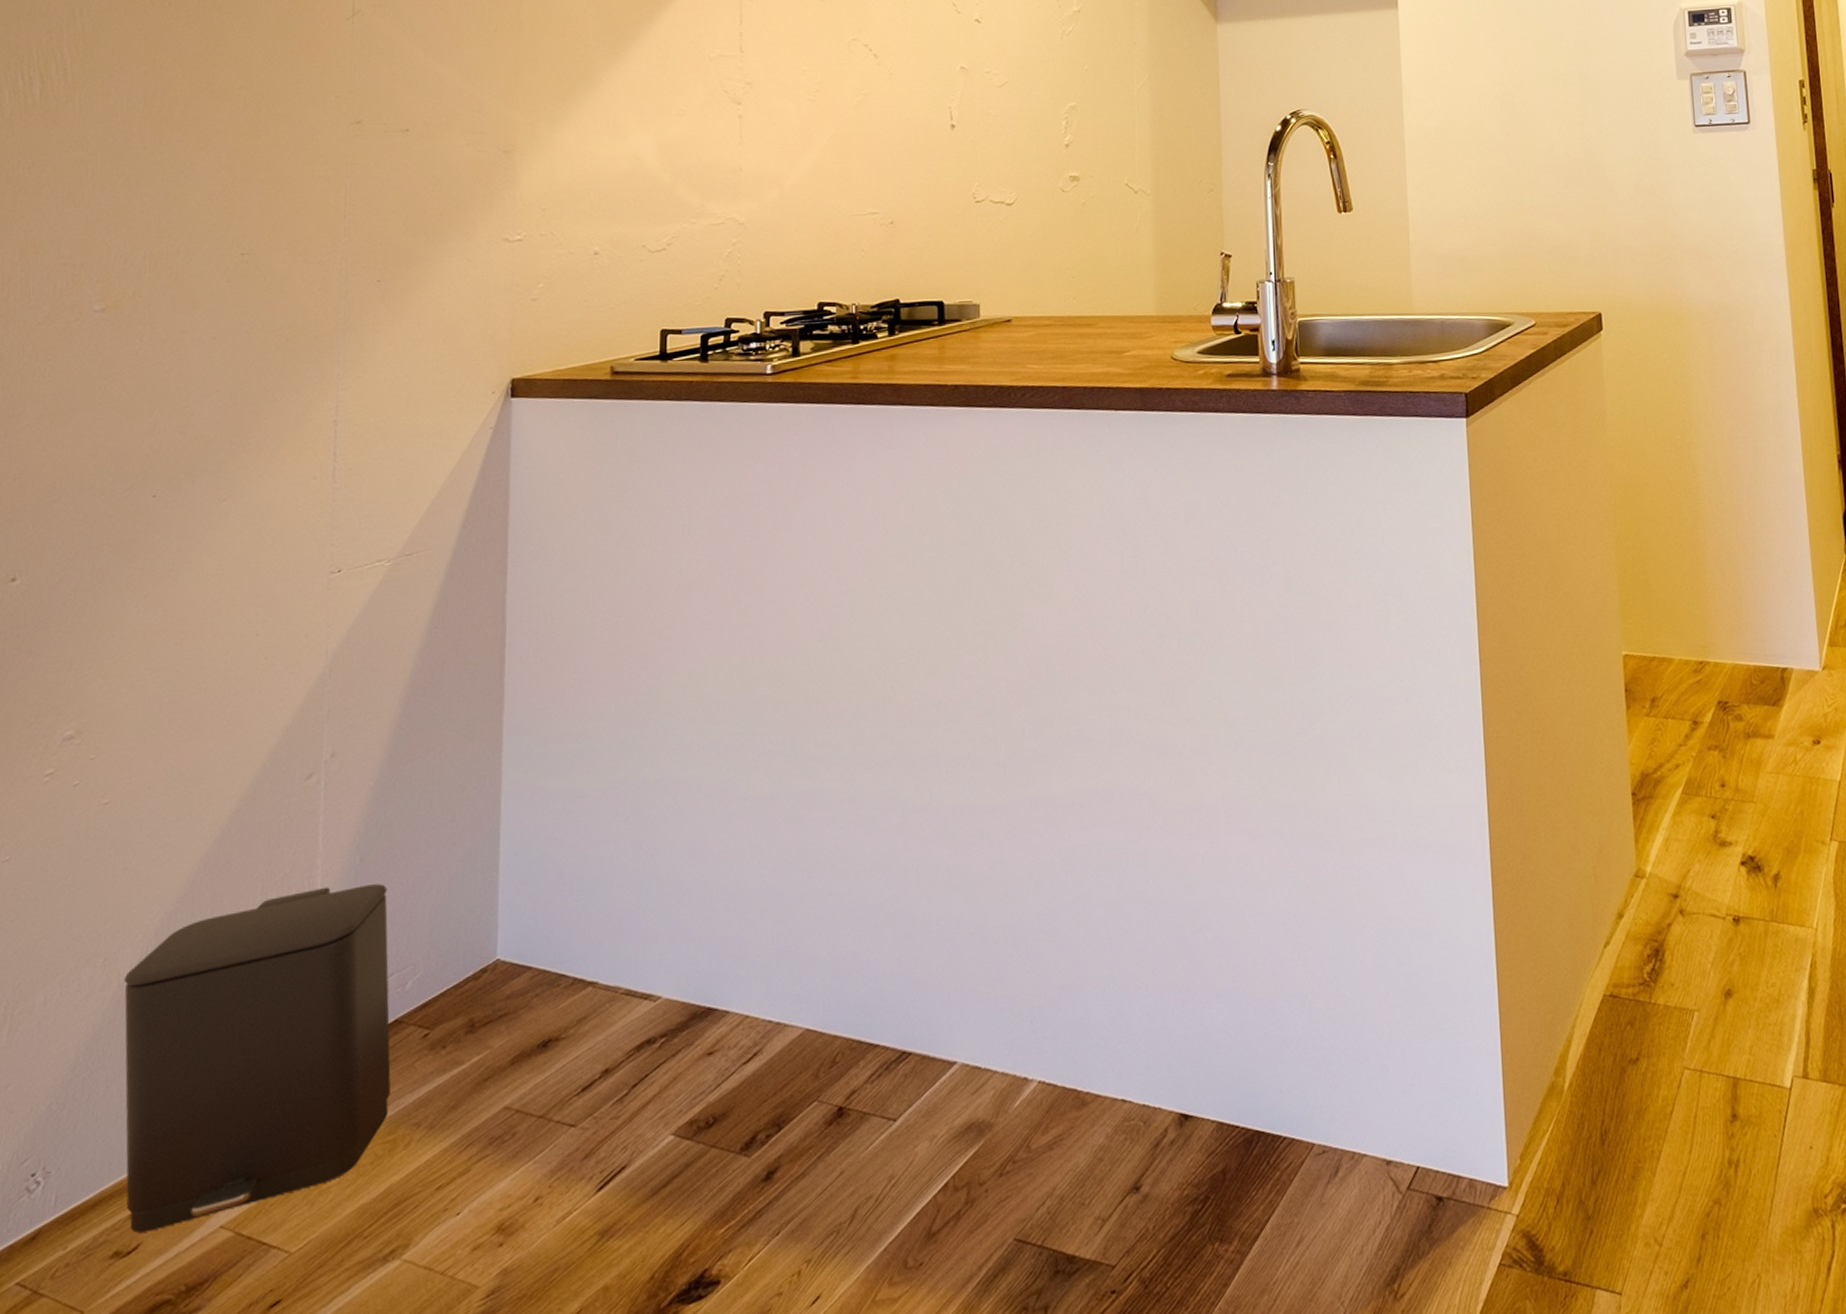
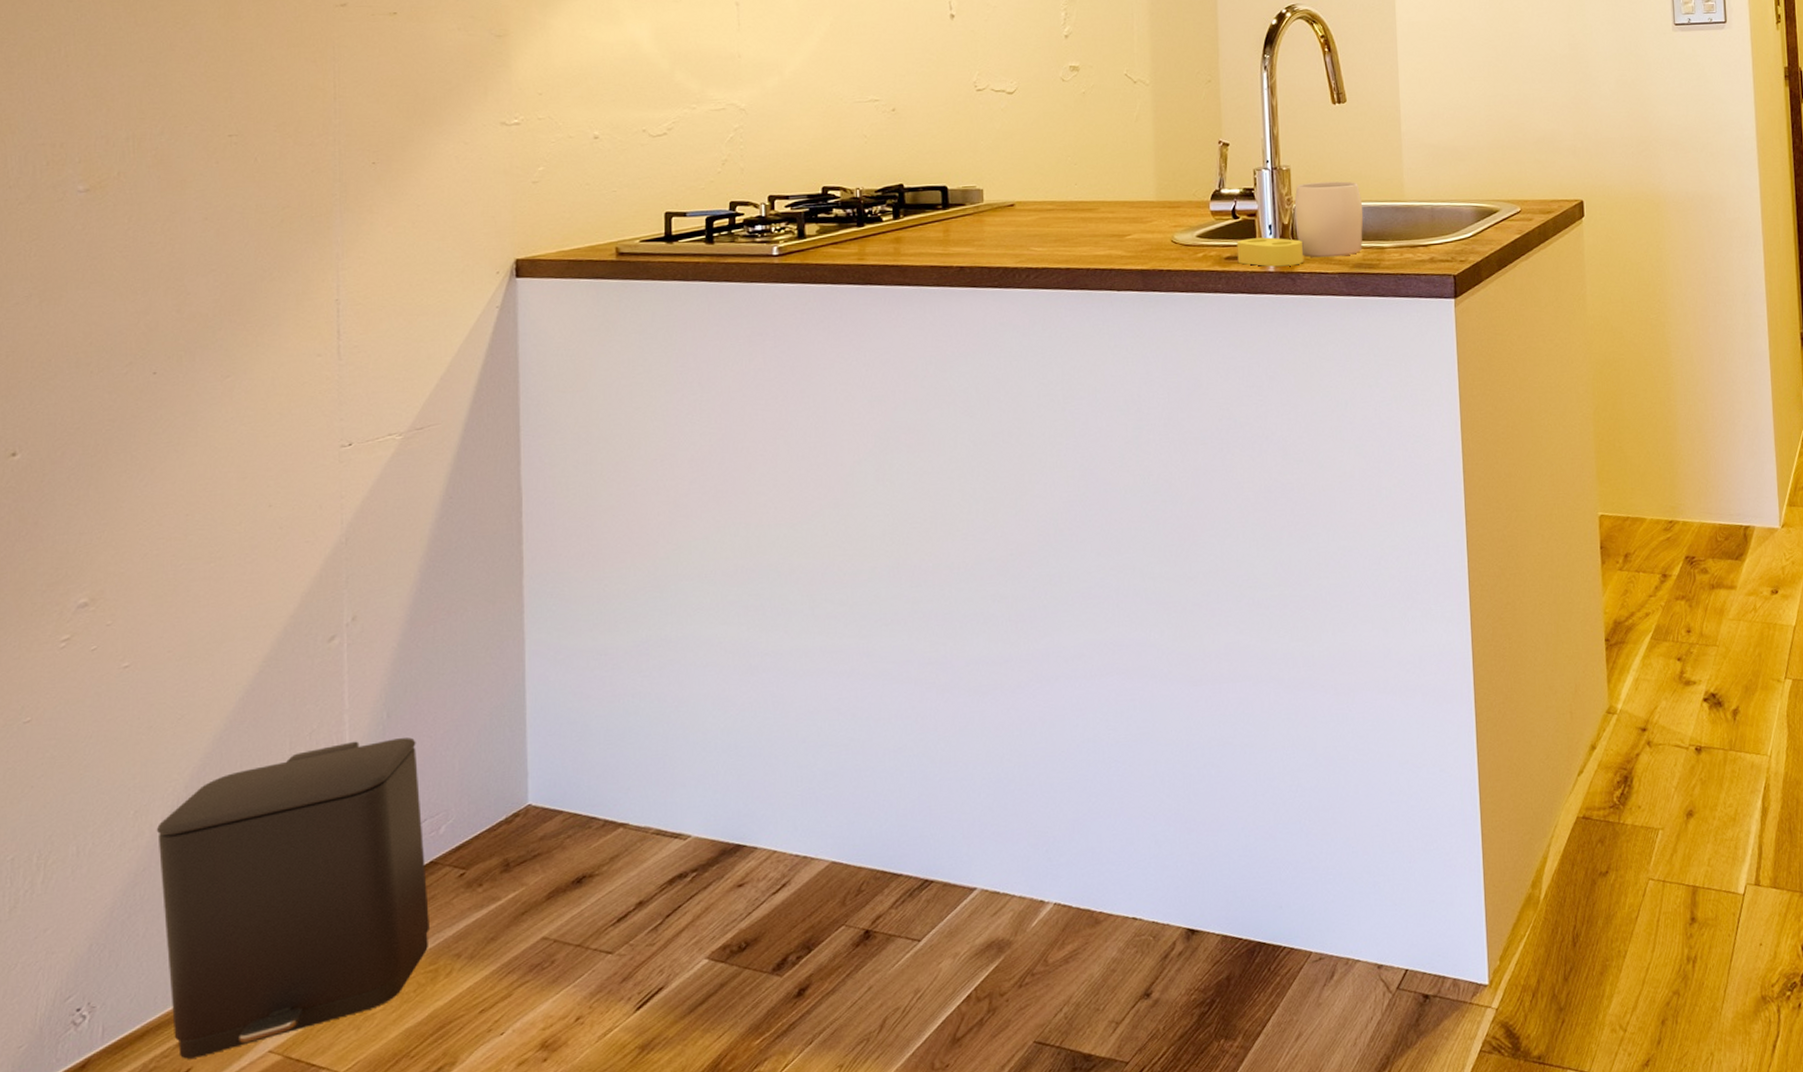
sponge: none [1238,353,1307,385] -> present [1237,237,1303,267]
mug: none [1298,293,1371,375] -> present [1294,181,1364,258]

